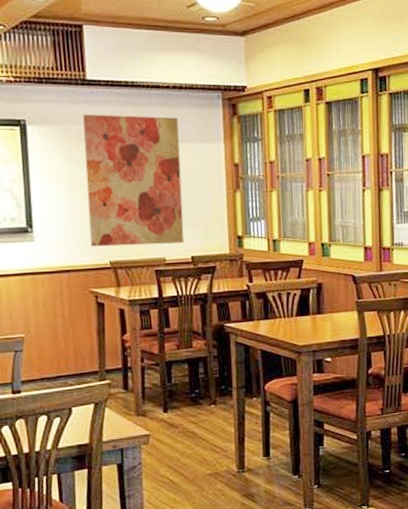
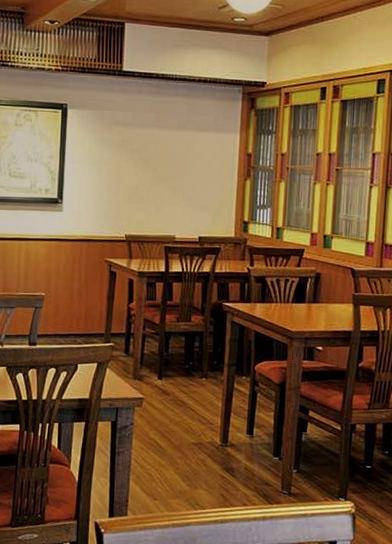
wall art: present [82,114,185,247] -> none [110,101,200,224]

